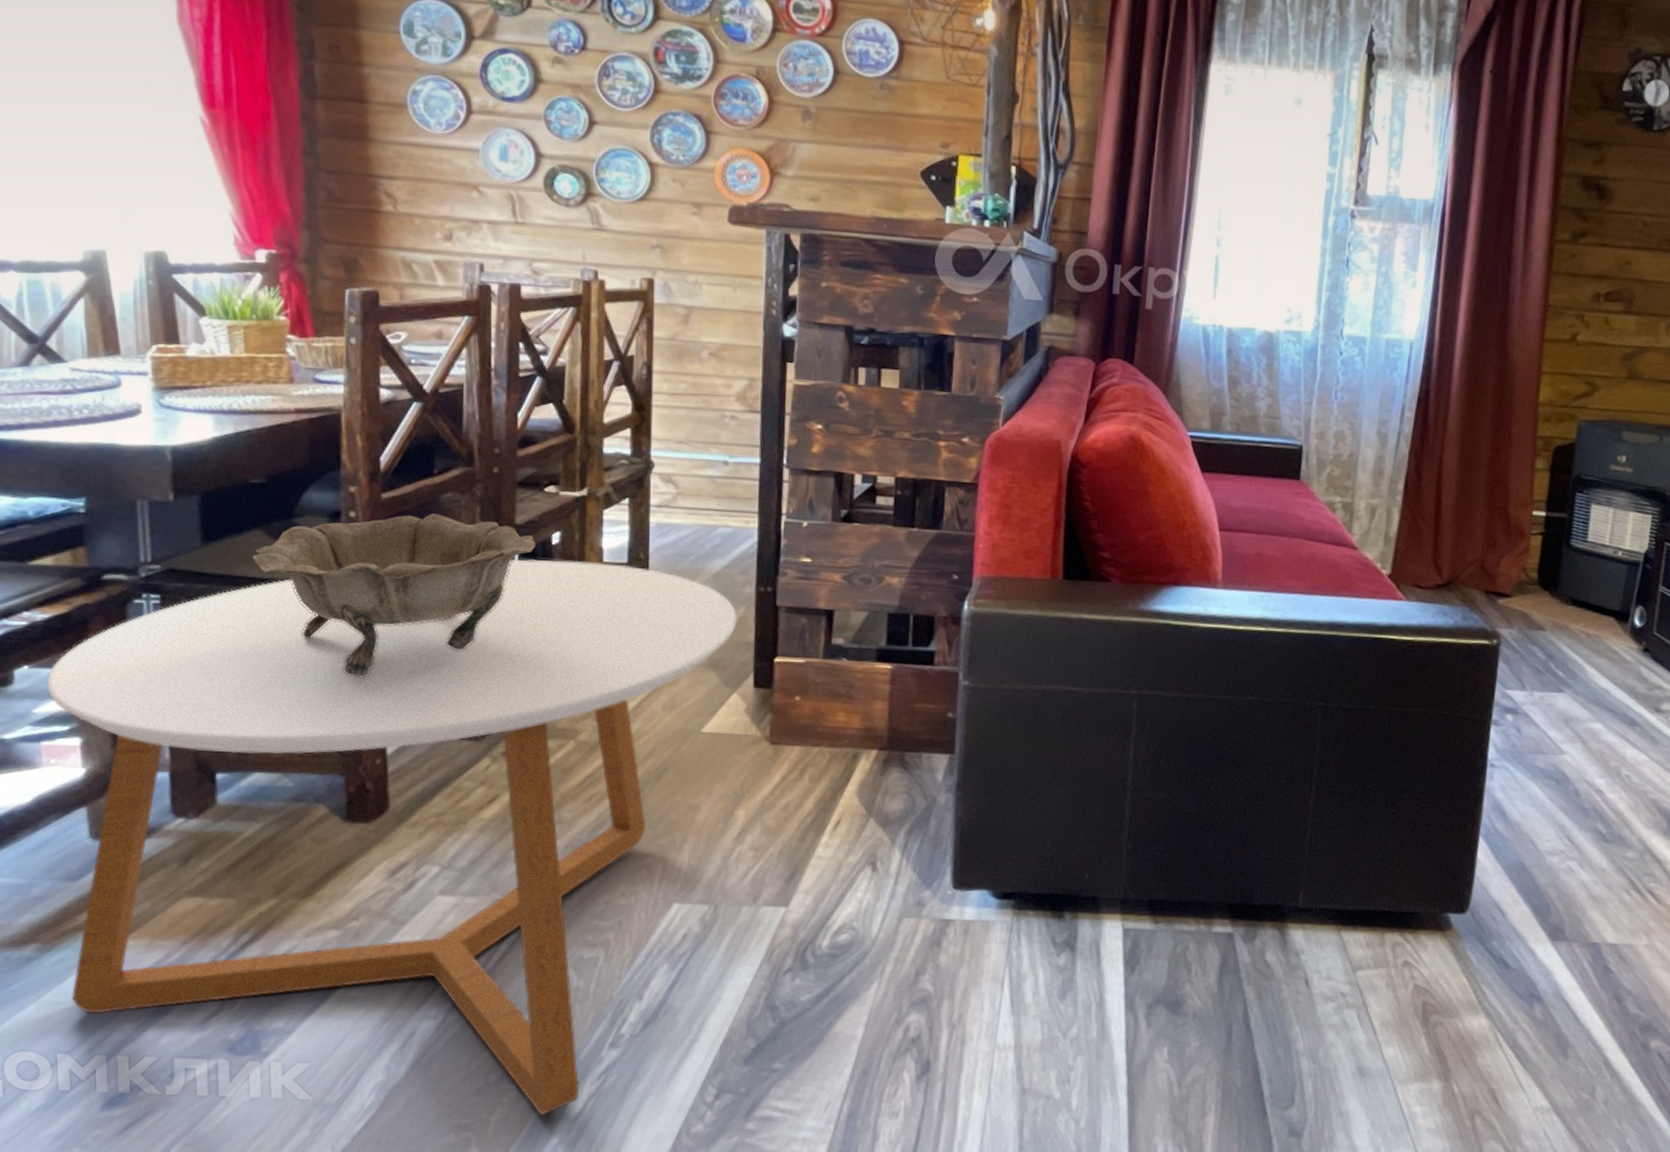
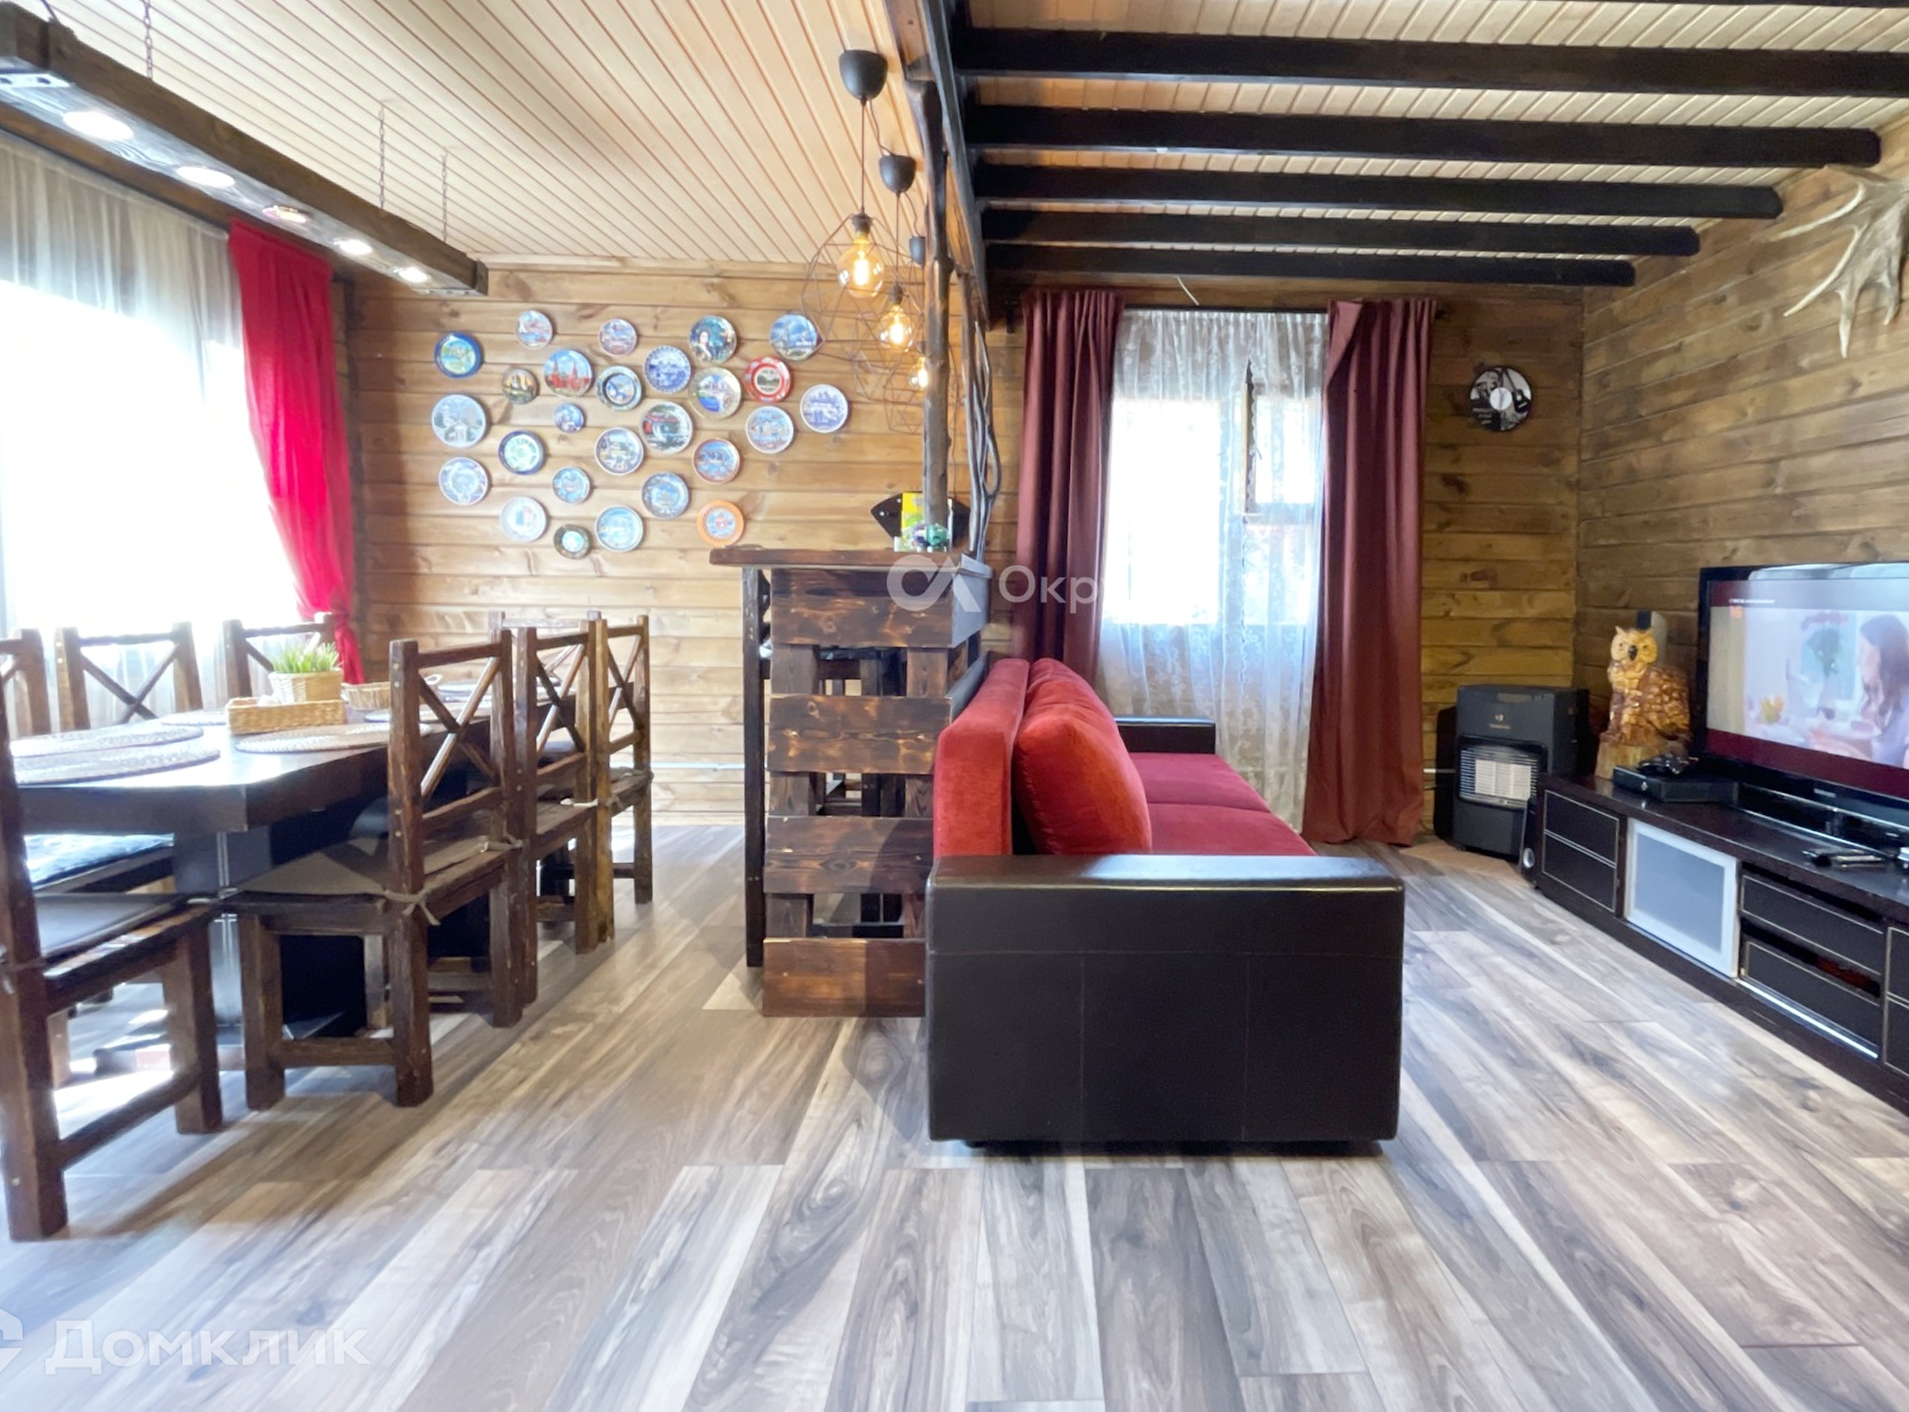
coffee table: present [47,559,737,1115] -> none [141,863,730,1369]
decorative bowl: present [252,513,536,677] -> none [314,829,555,977]

